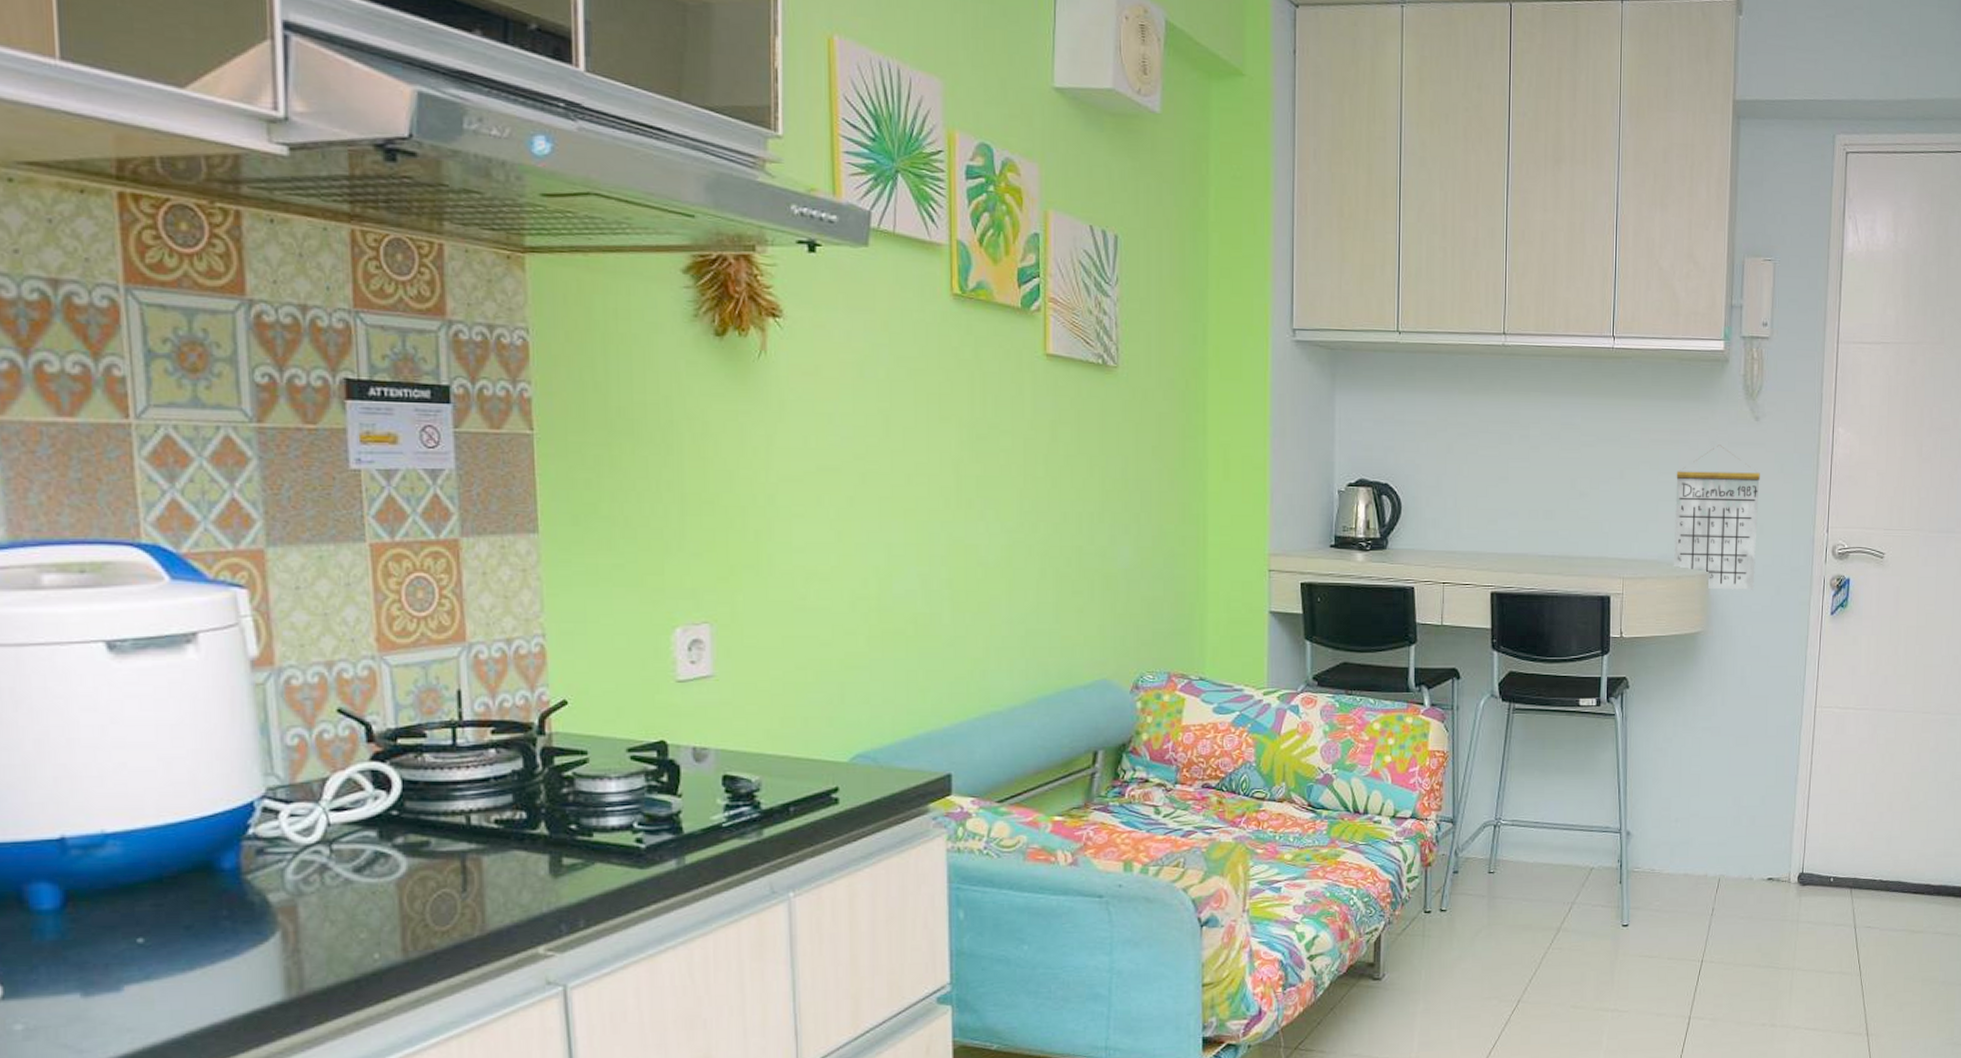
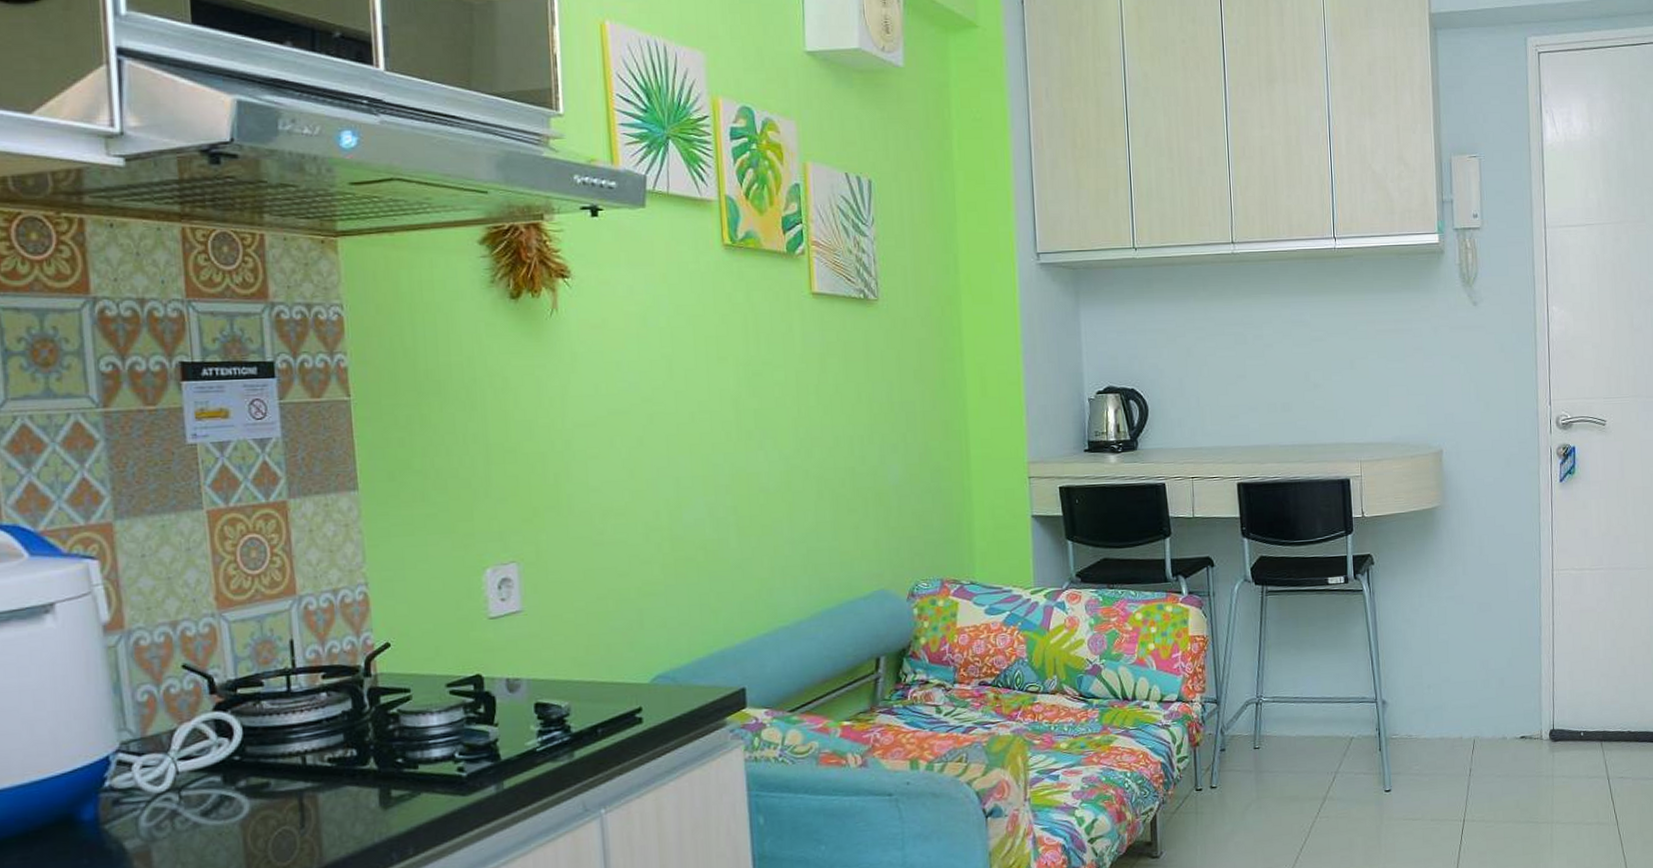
calendar: present [1673,445,1760,590] -> none [1403,330,1486,466]

